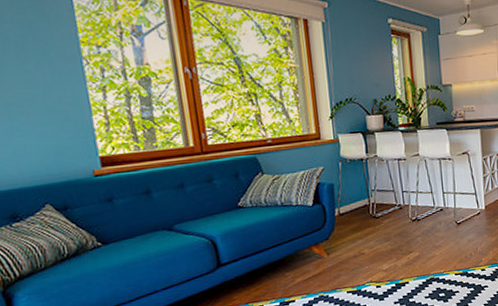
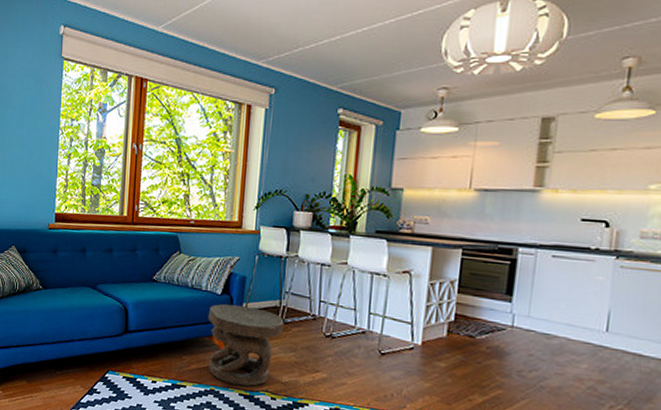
carved stool: none [303,210,376,286] -> present [208,303,284,387]

